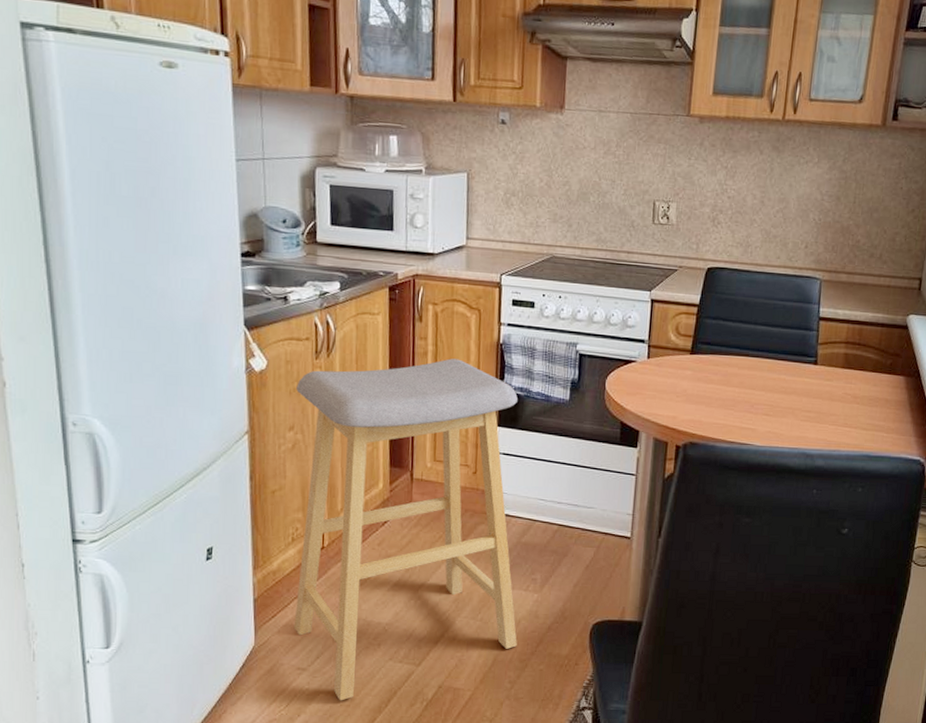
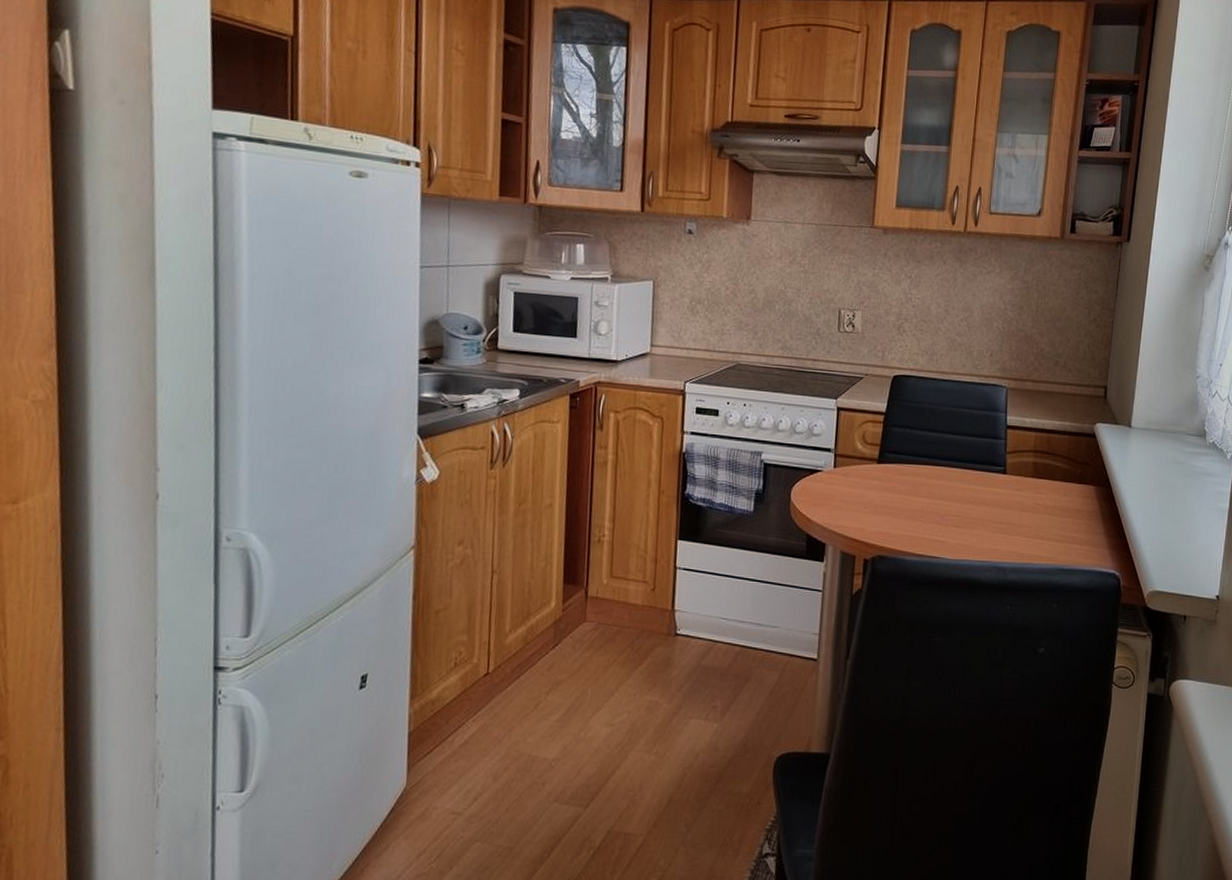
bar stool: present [293,358,518,701] -> none [450,468,700,850]

